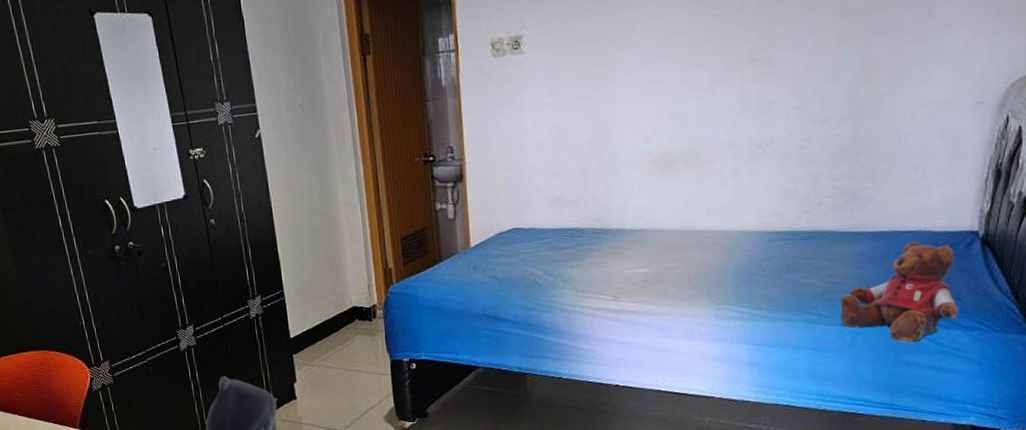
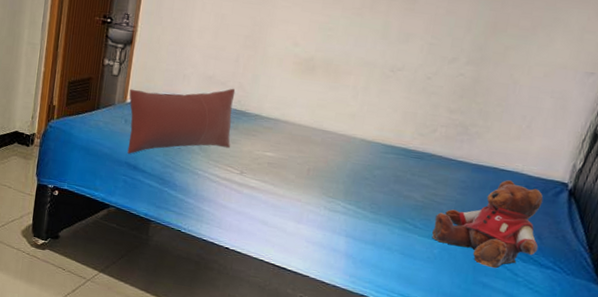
pillow: none [471,205,598,304] -> present [127,88,236,154]

